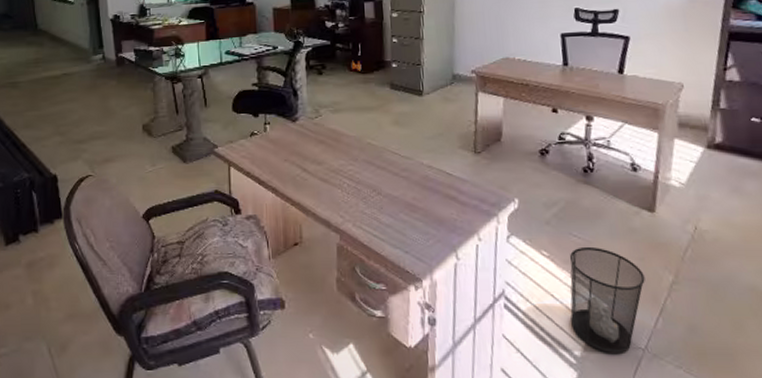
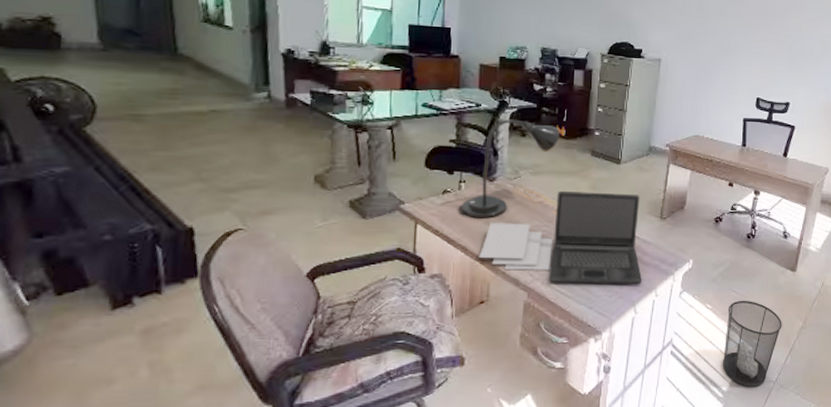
desk lamp: none [266,58,357,160] -> present [458,119,560,219]
papers: none [289,162,361,212] -> present [479,223,554,271]
laptop: none [359,127,461,228] -> present [549,190,642,285]

